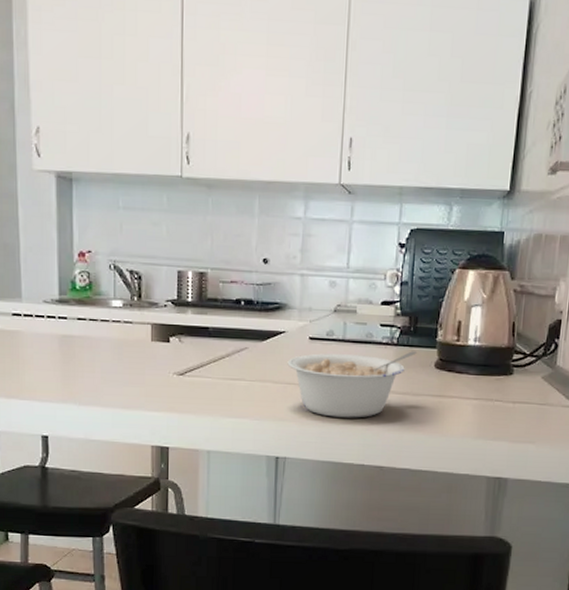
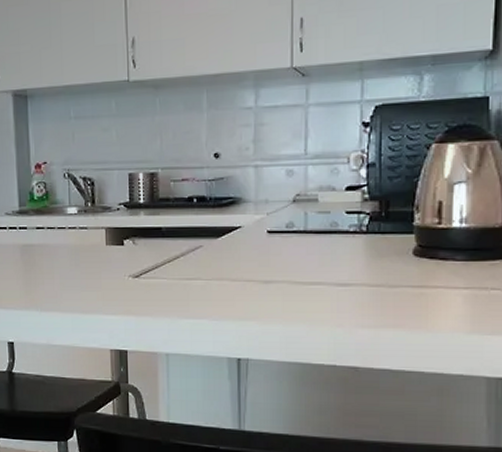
legume: present [287,351,417,418] -> none [245,238,390,315]

